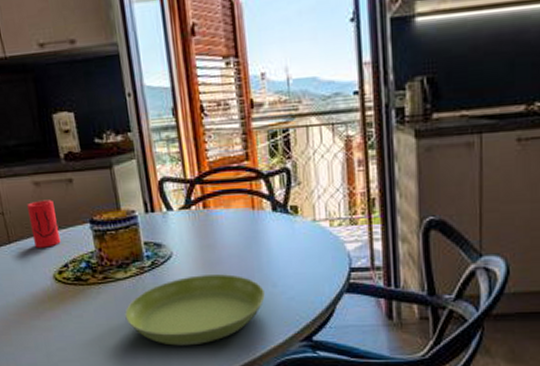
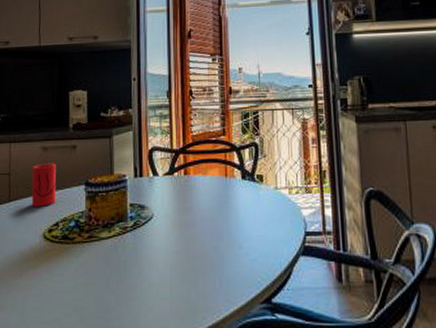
saucer: present [125,274,265,346] -> none [103,236,231,307]

